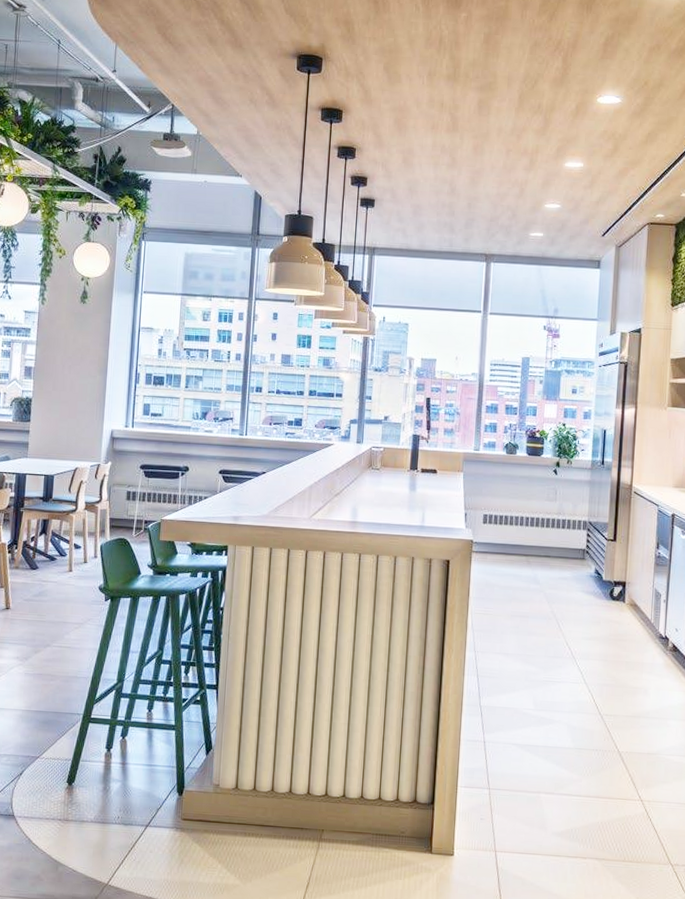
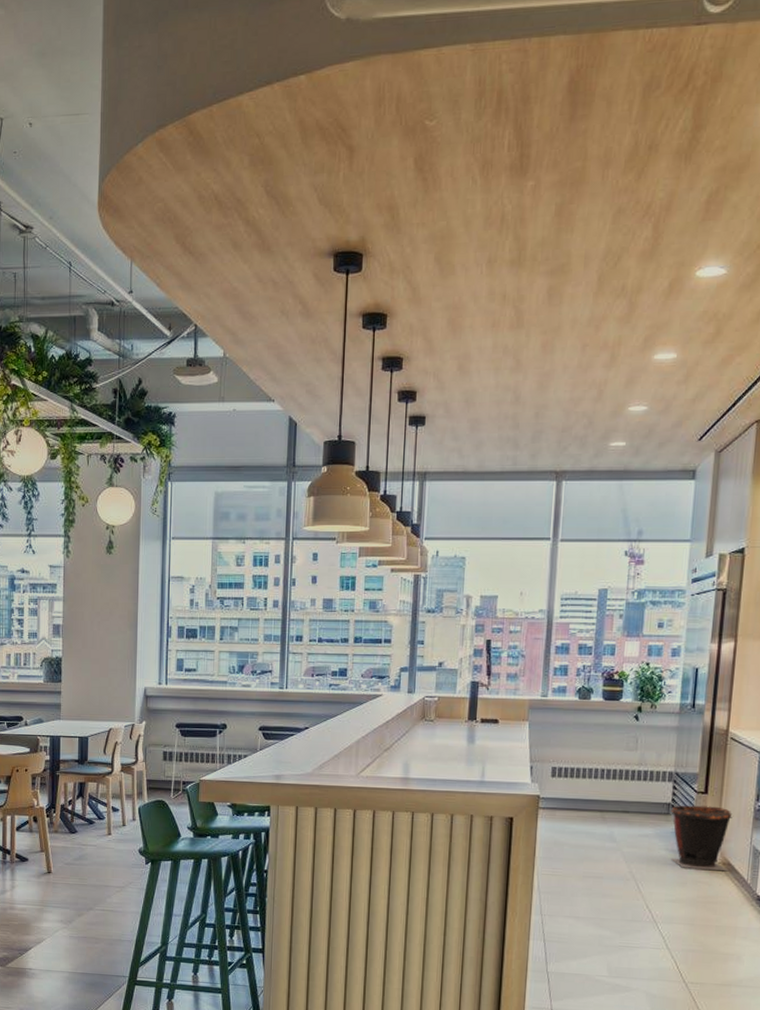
waste bin: none [585,550,638,611] -> present [670,804,734,871]

